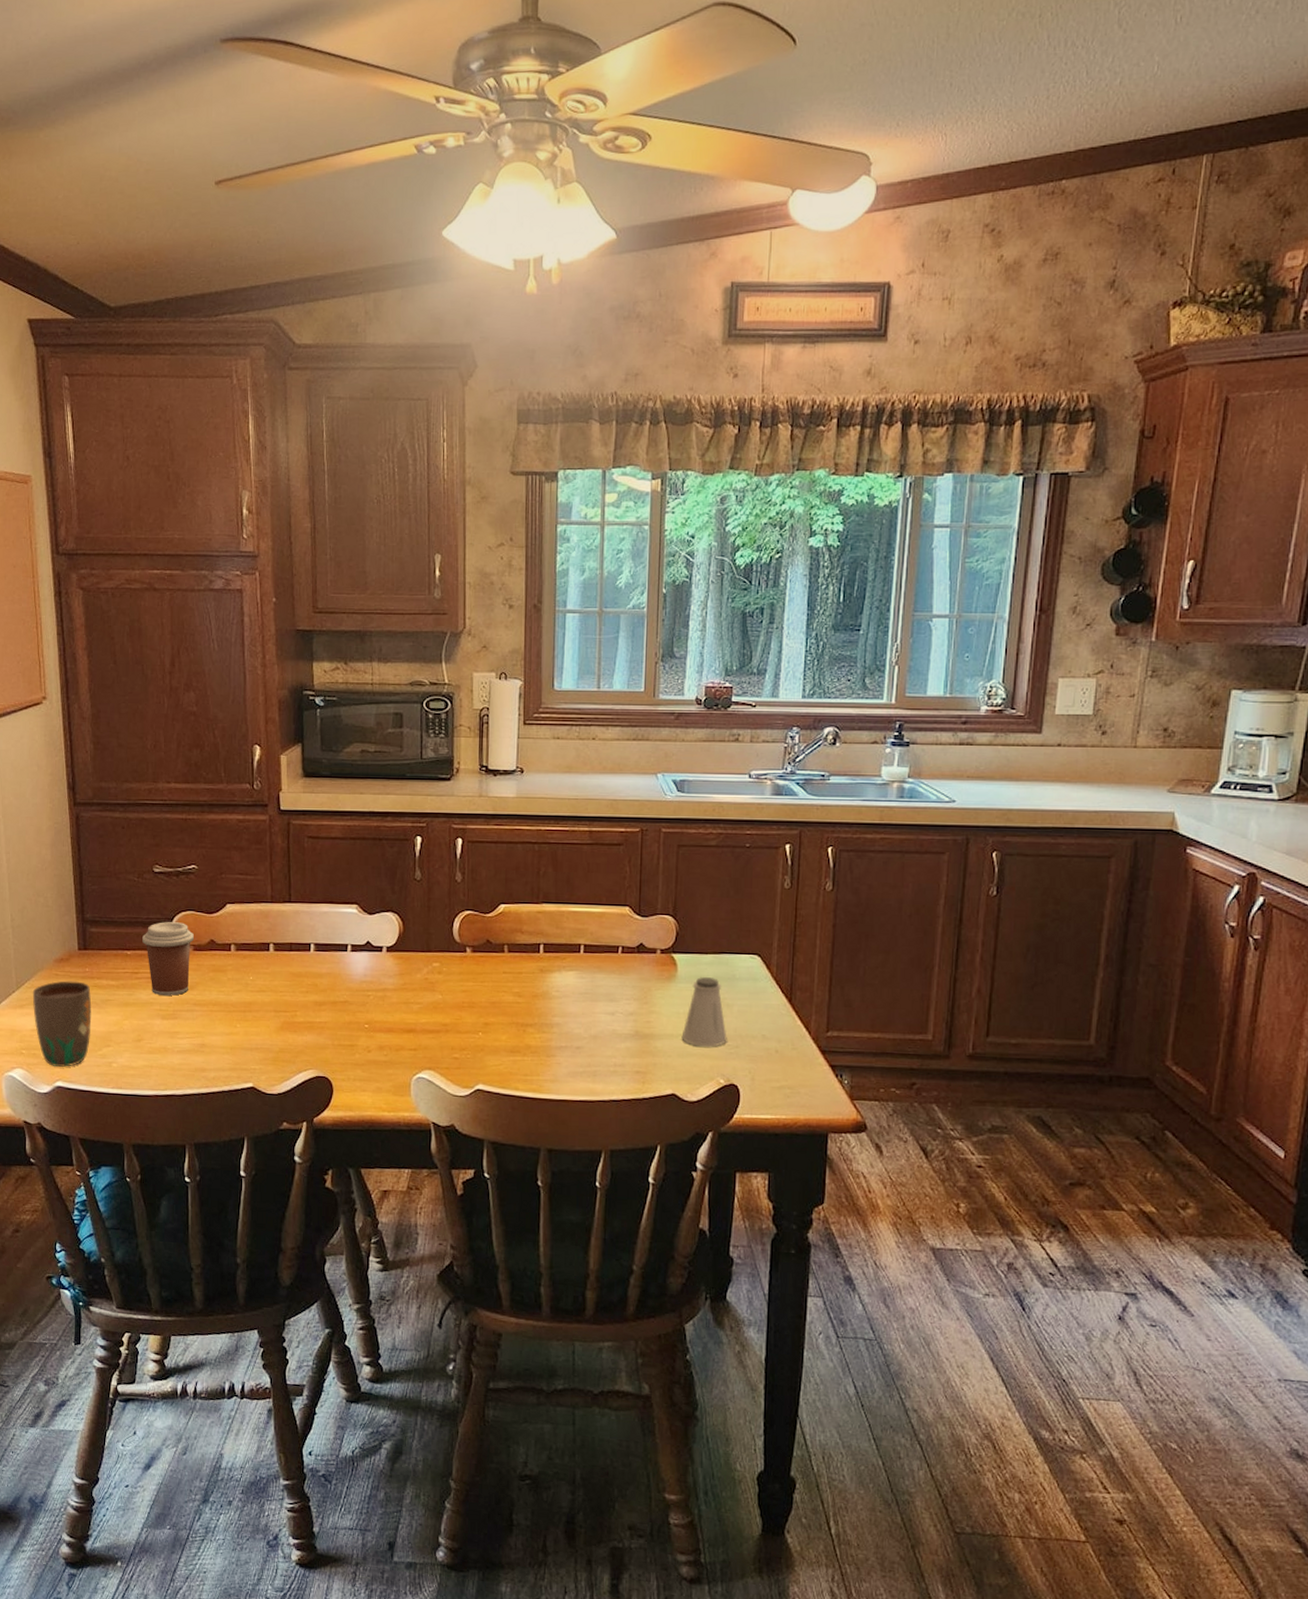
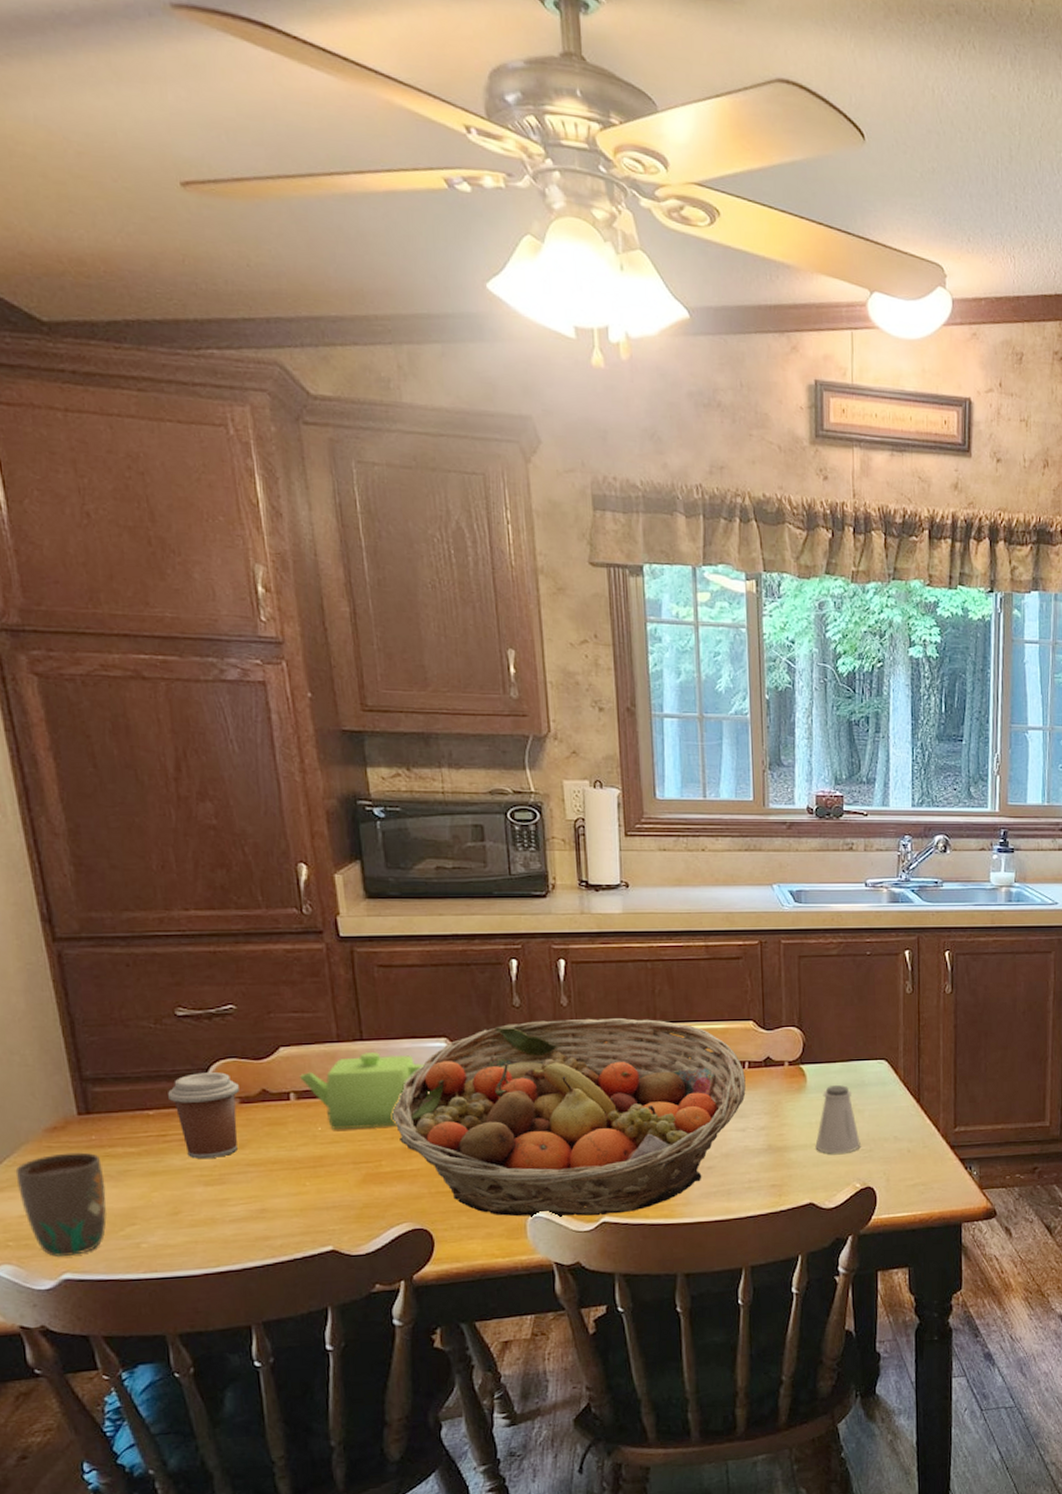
teapot: none [240,913,341,982] -> present [300,1052,431,1129]
fruit basket: none [308,894,618,1083] -> present [392,1018,746,1217]

